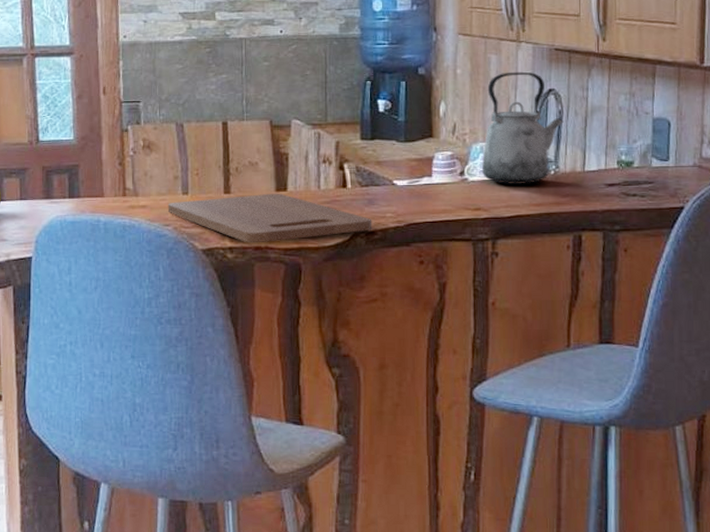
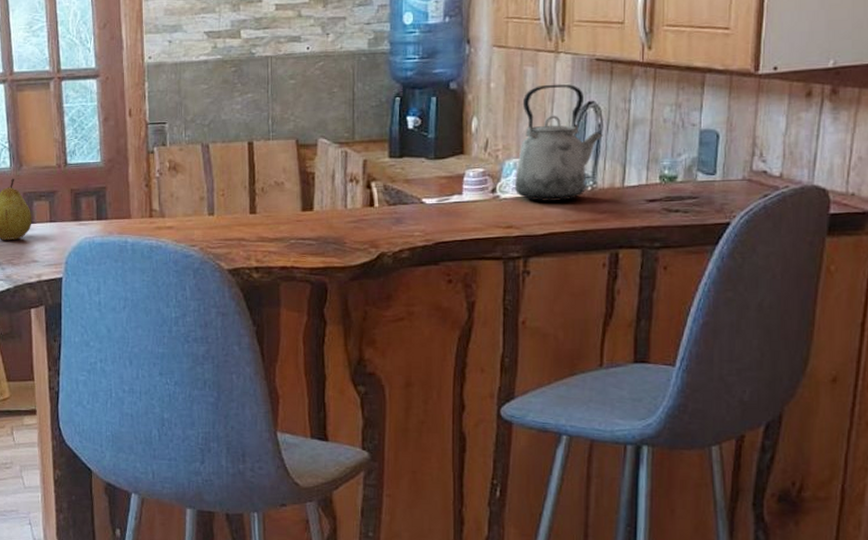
cutting board: present [167,193,372,243] -> none [194,213,400,263]

